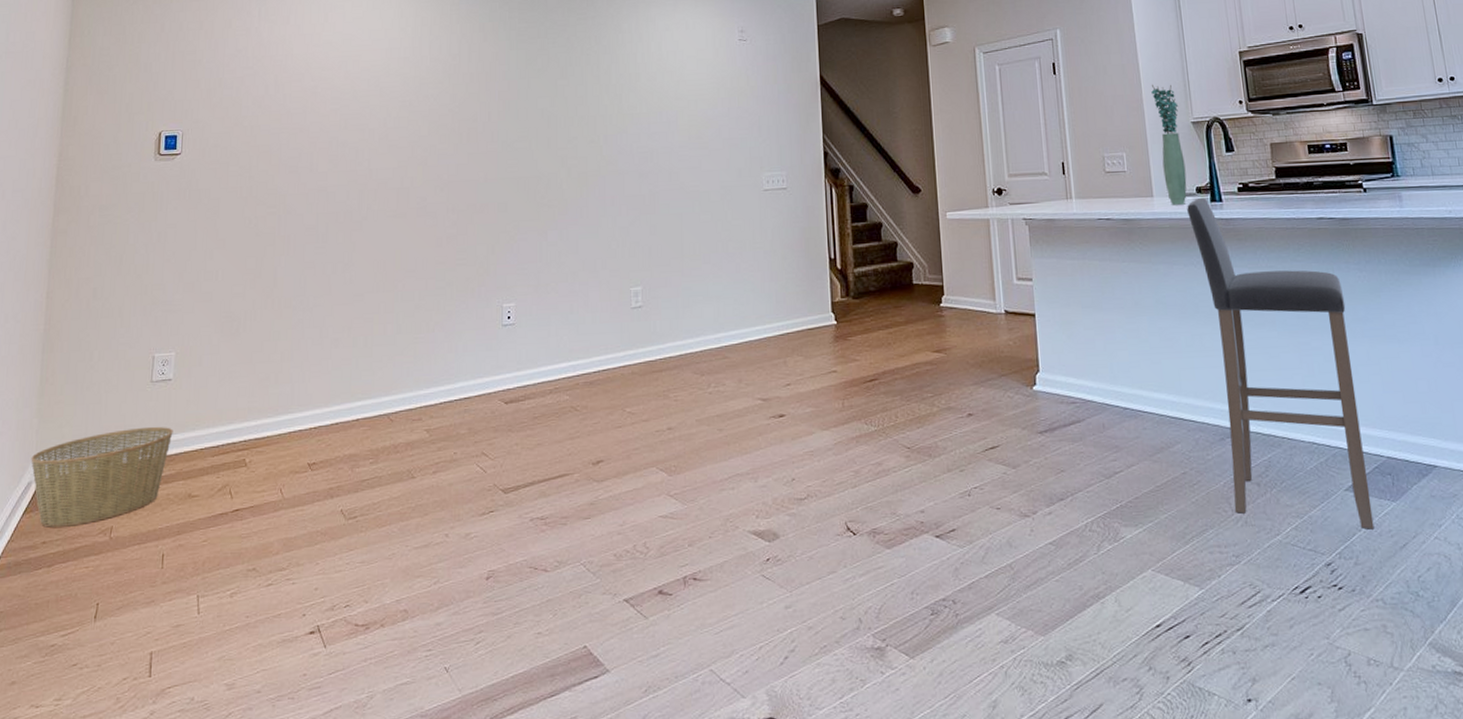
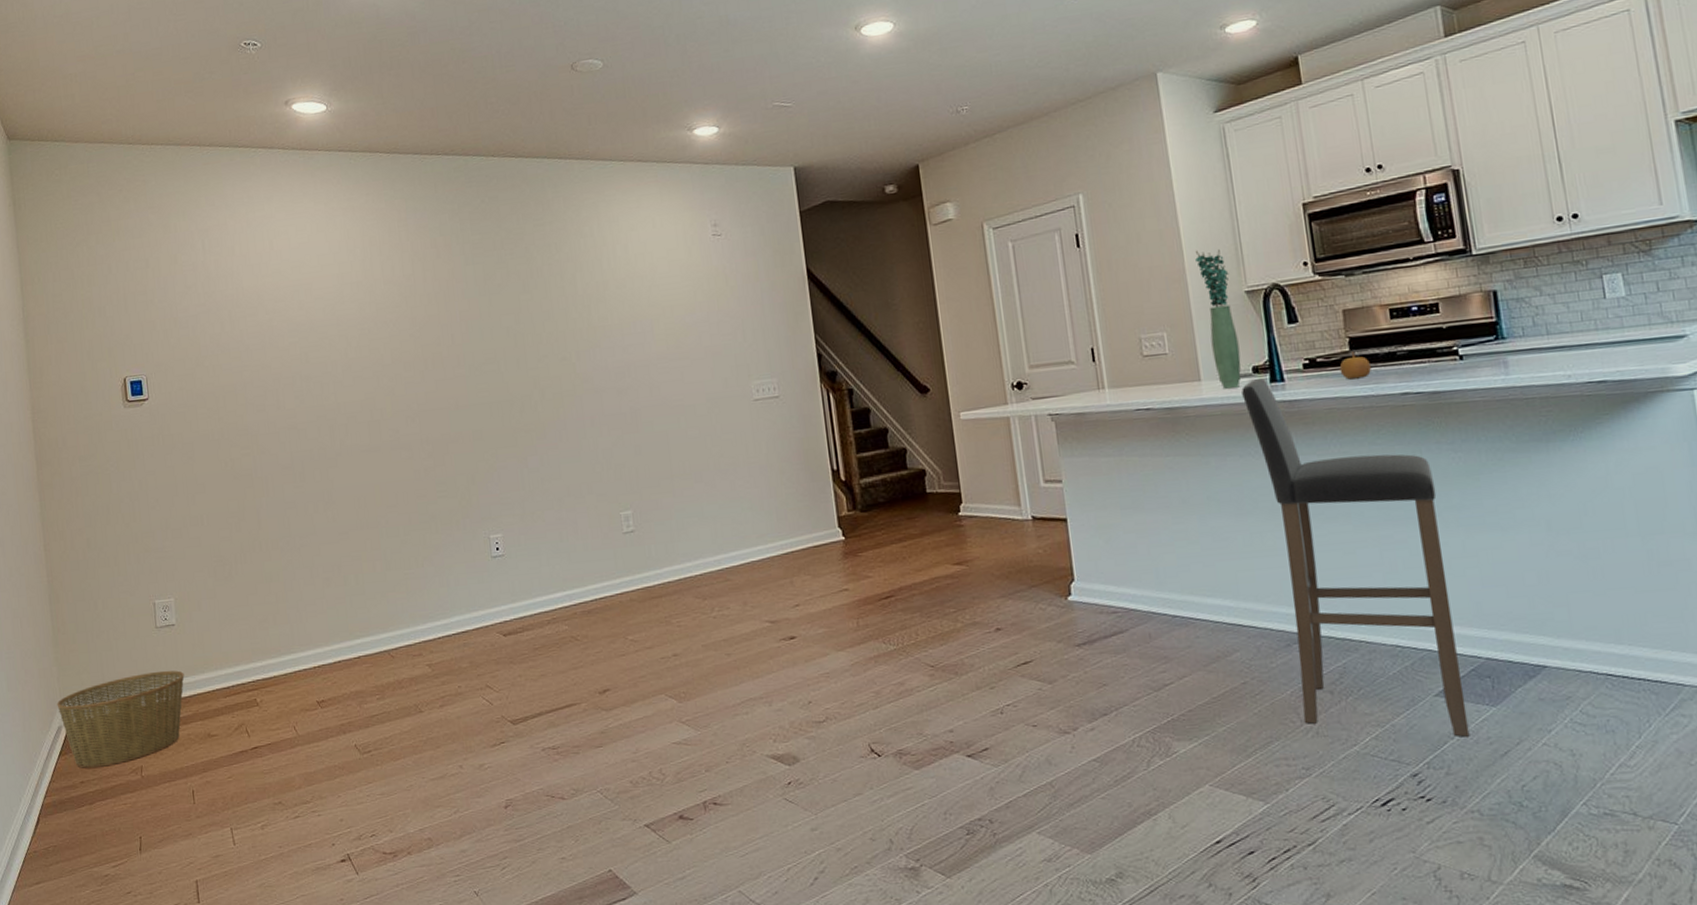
fruit: none [1267,179,1293,205] -> present [1339,351,1371,381]

